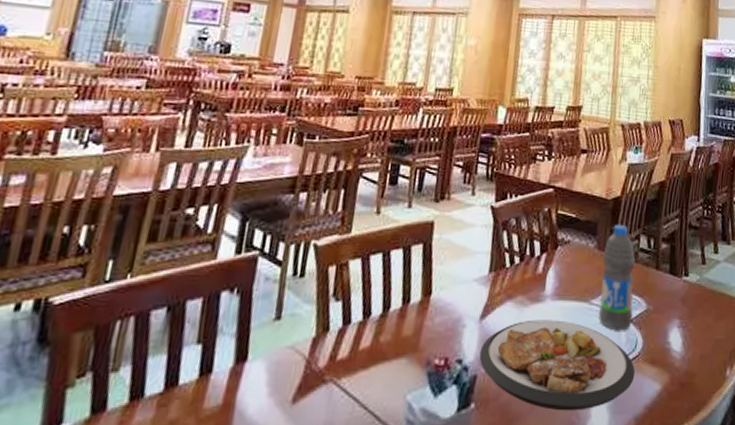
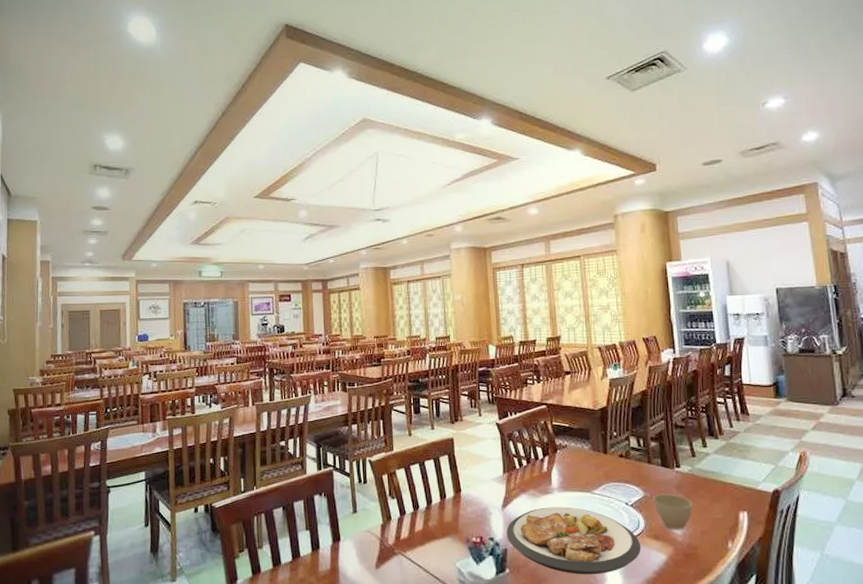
water bottle: present [599,224,636,331] -> none [597,429,633,514]
cup: none [655,307,696,353] -> present [652,493,692,530]

